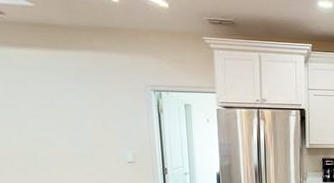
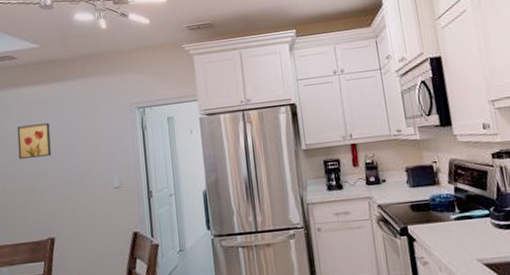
wall art: none [10,89,55,124] -> present [17,123,51,159]

